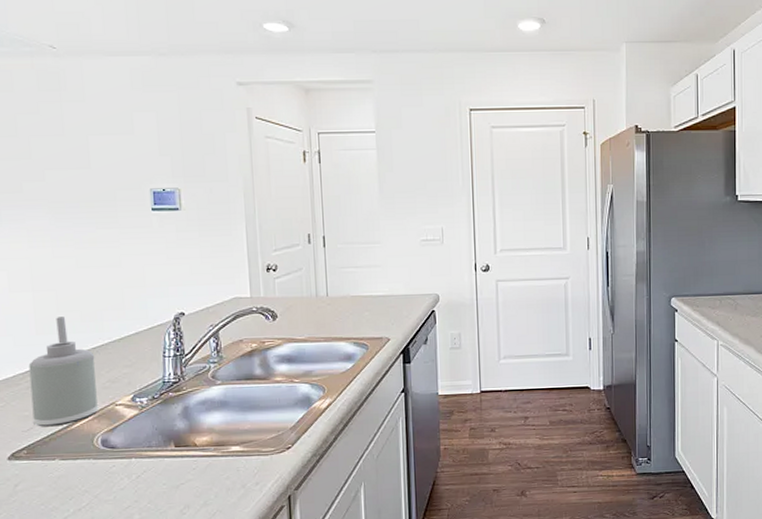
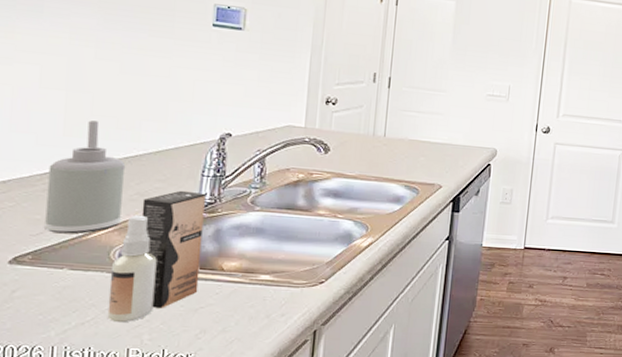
spray bottle: none [96,373,177,506] -> present [107,190,206,323]

